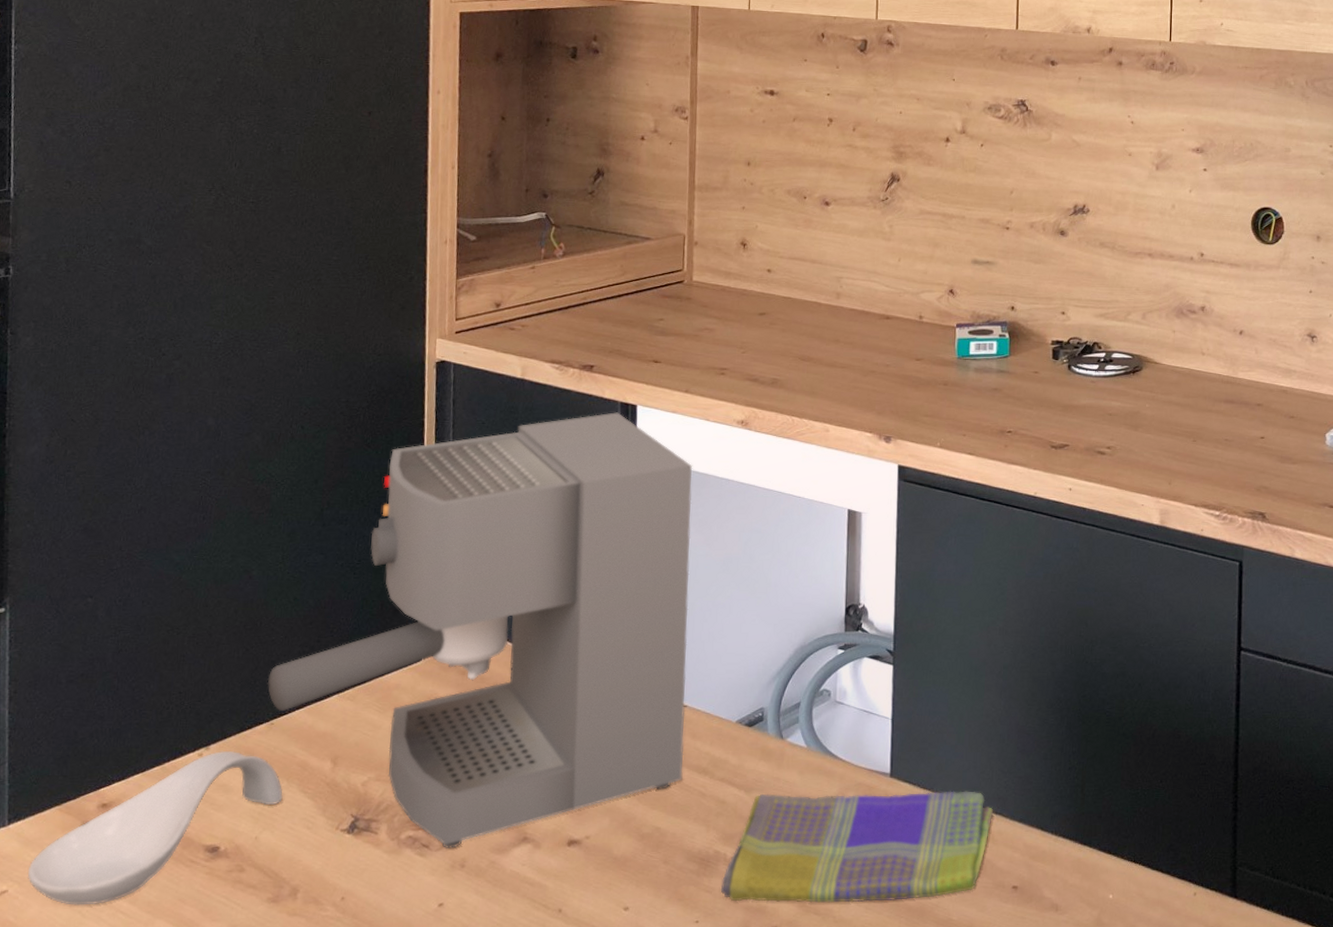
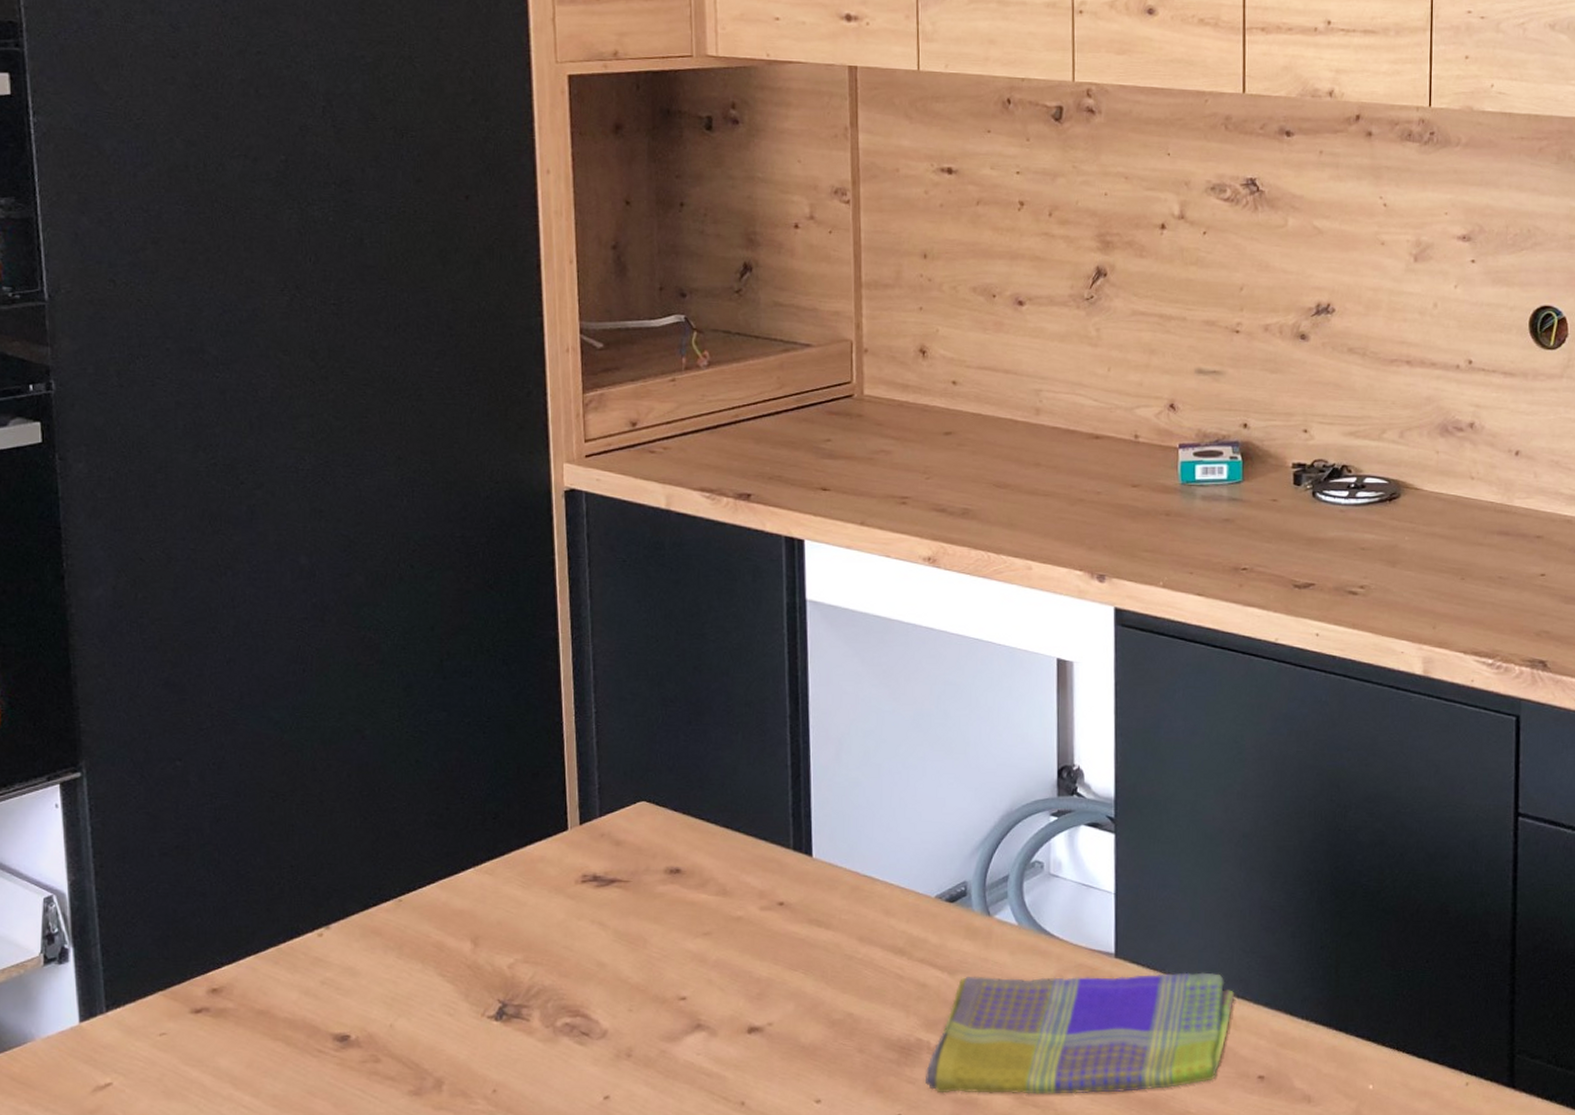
spoon rest: present [27,750,283,905] -> none [133,930,418,1099]
coffee maker: present [267,412,693,848] -> none [391,548,877,1036]

